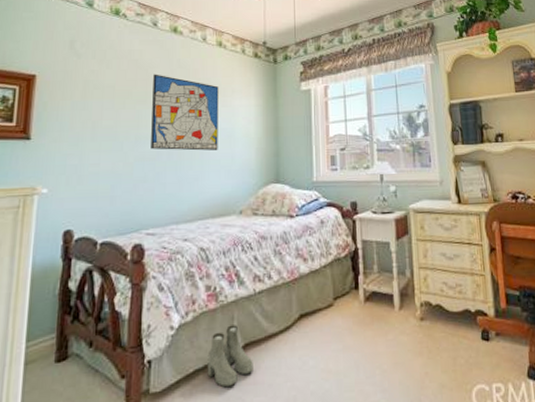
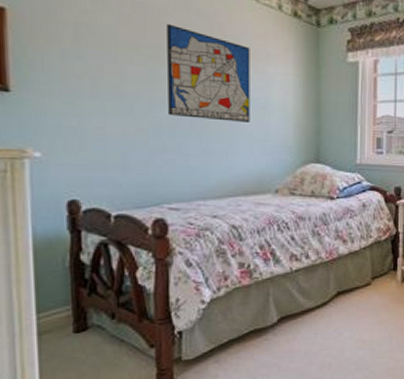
boots: present [207,325,253,388] -> none [242,300,289,355]

